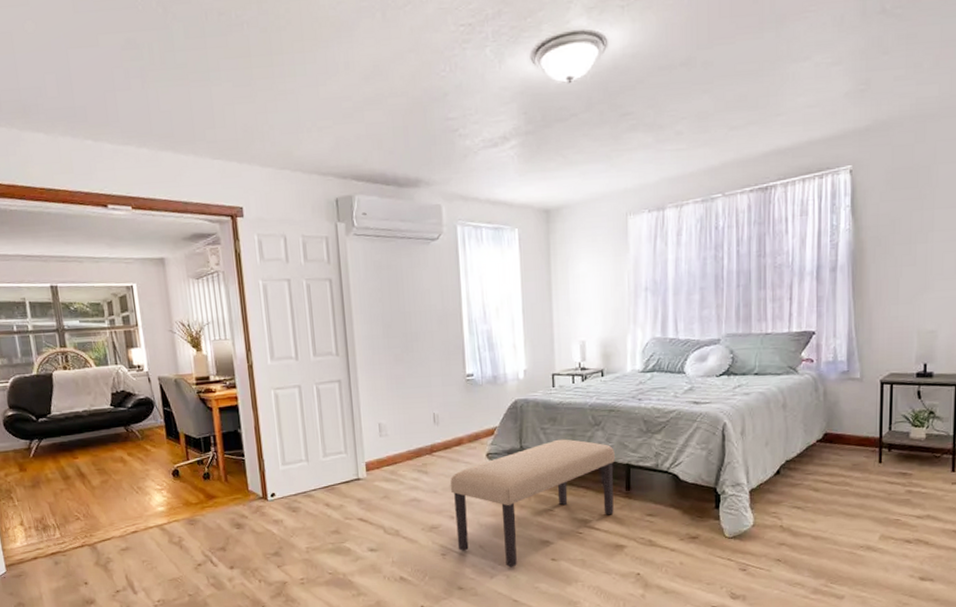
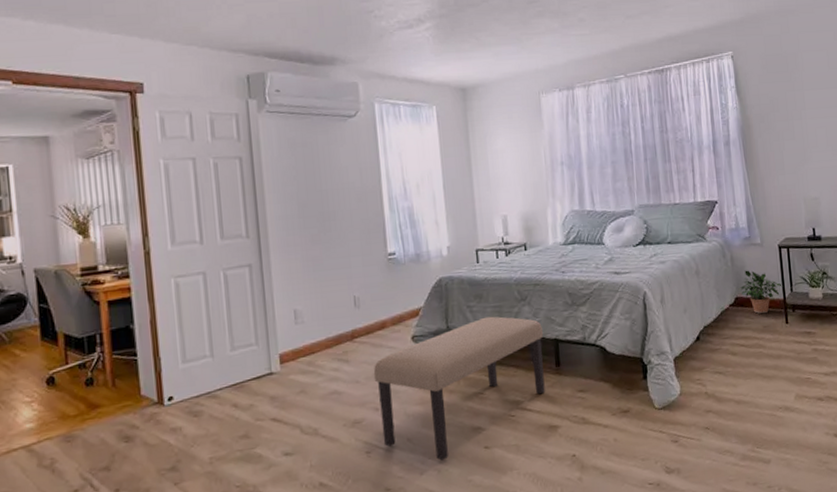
potted plant: none [828,405,881,451] -> present [738,270,784,314]

